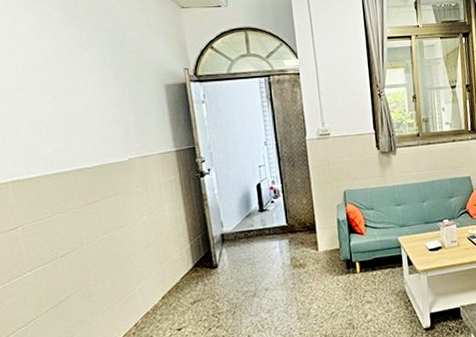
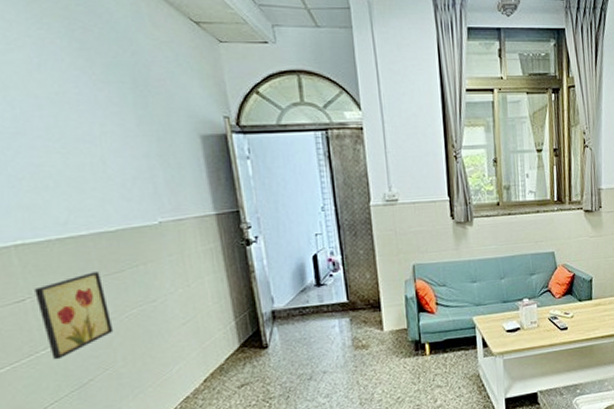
wall art: none [25,202,88,280] -> present [35,272,114,360]

